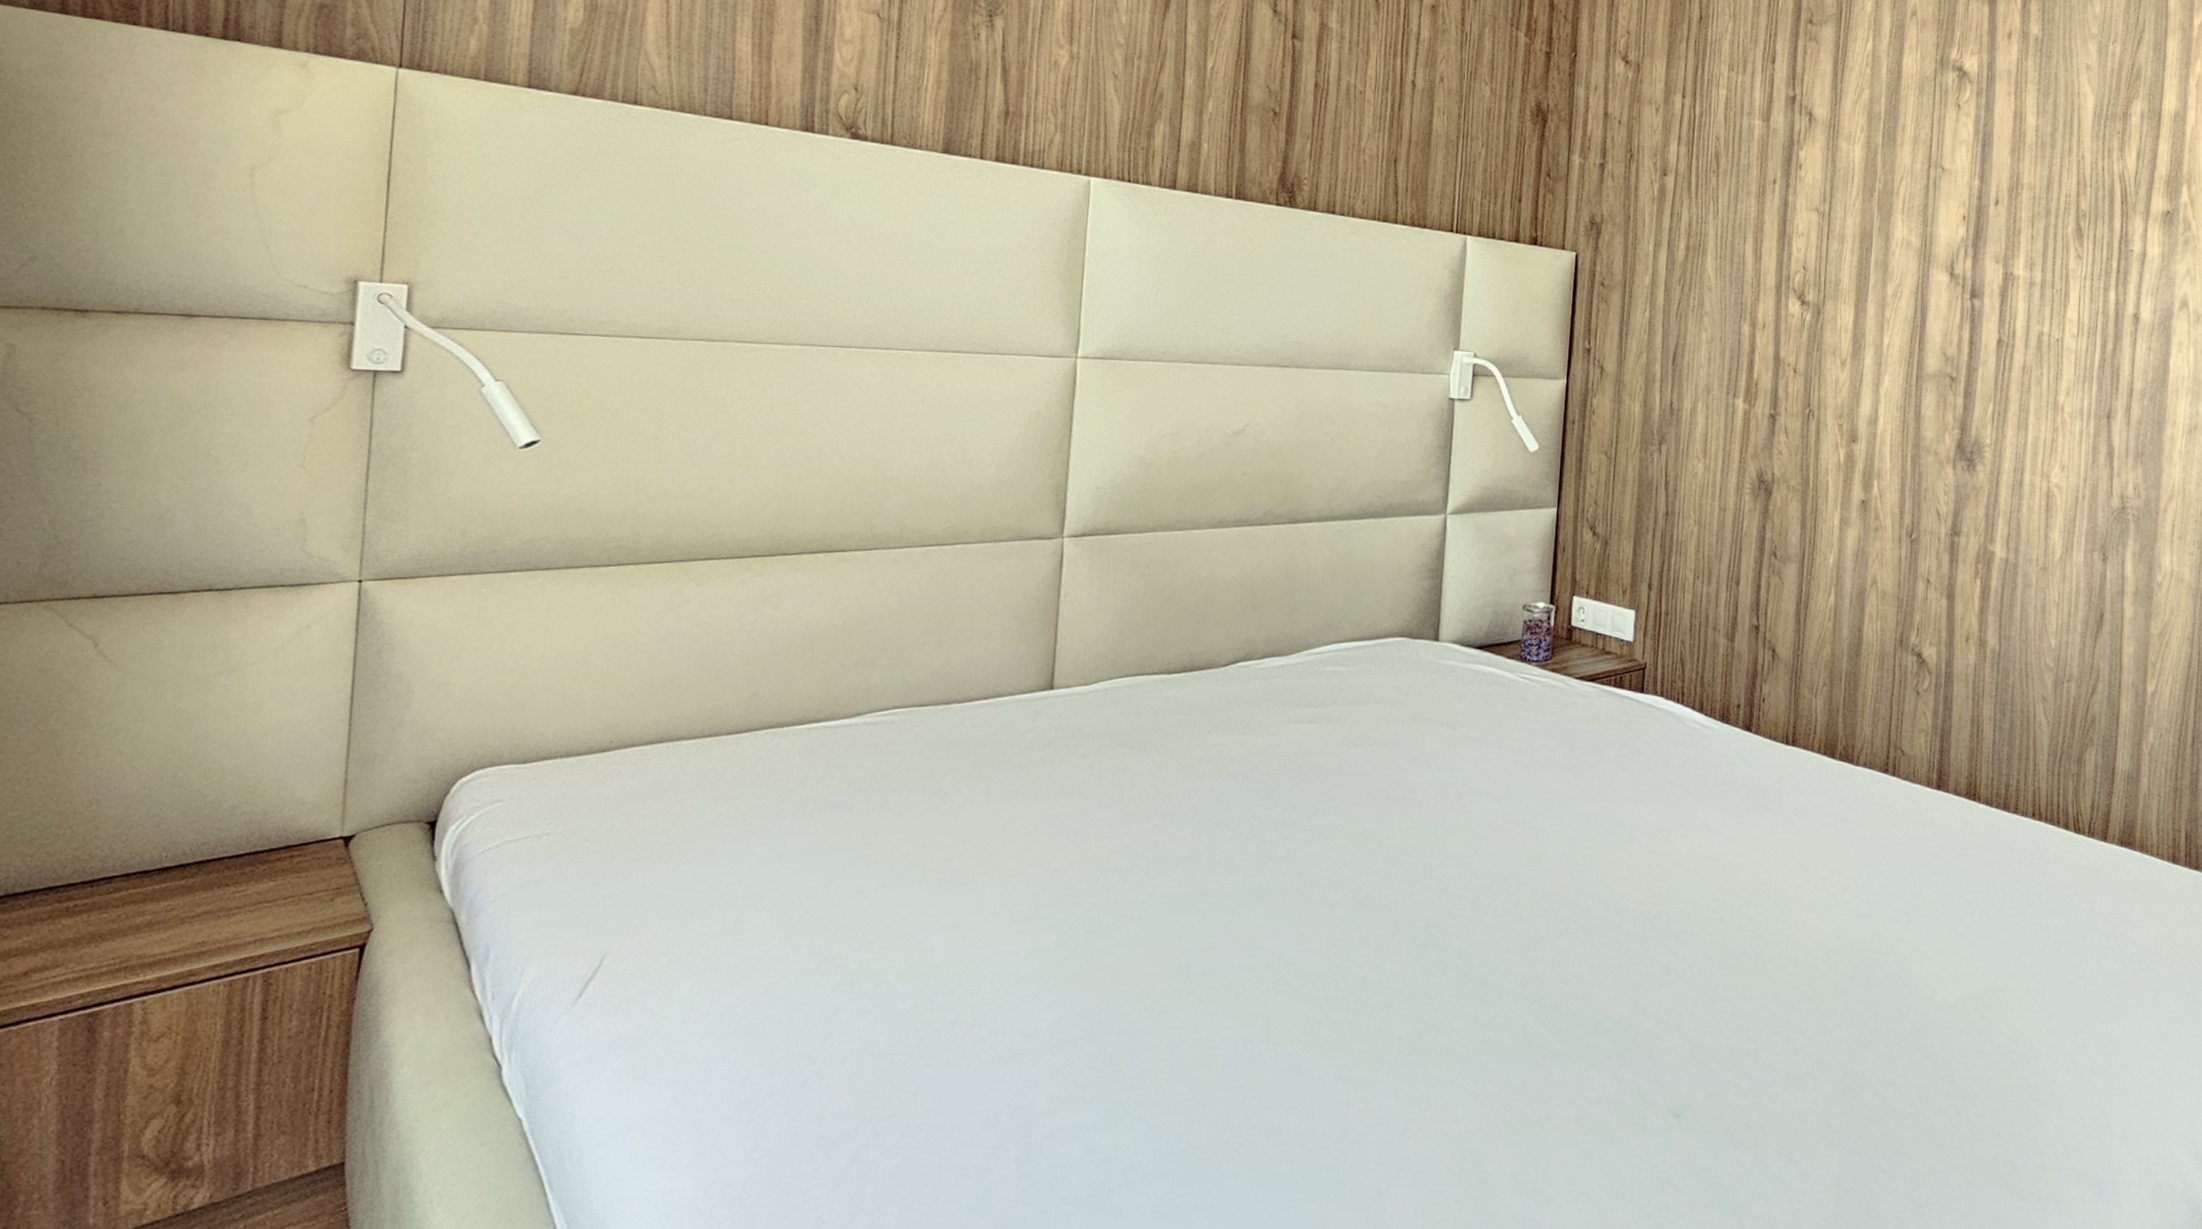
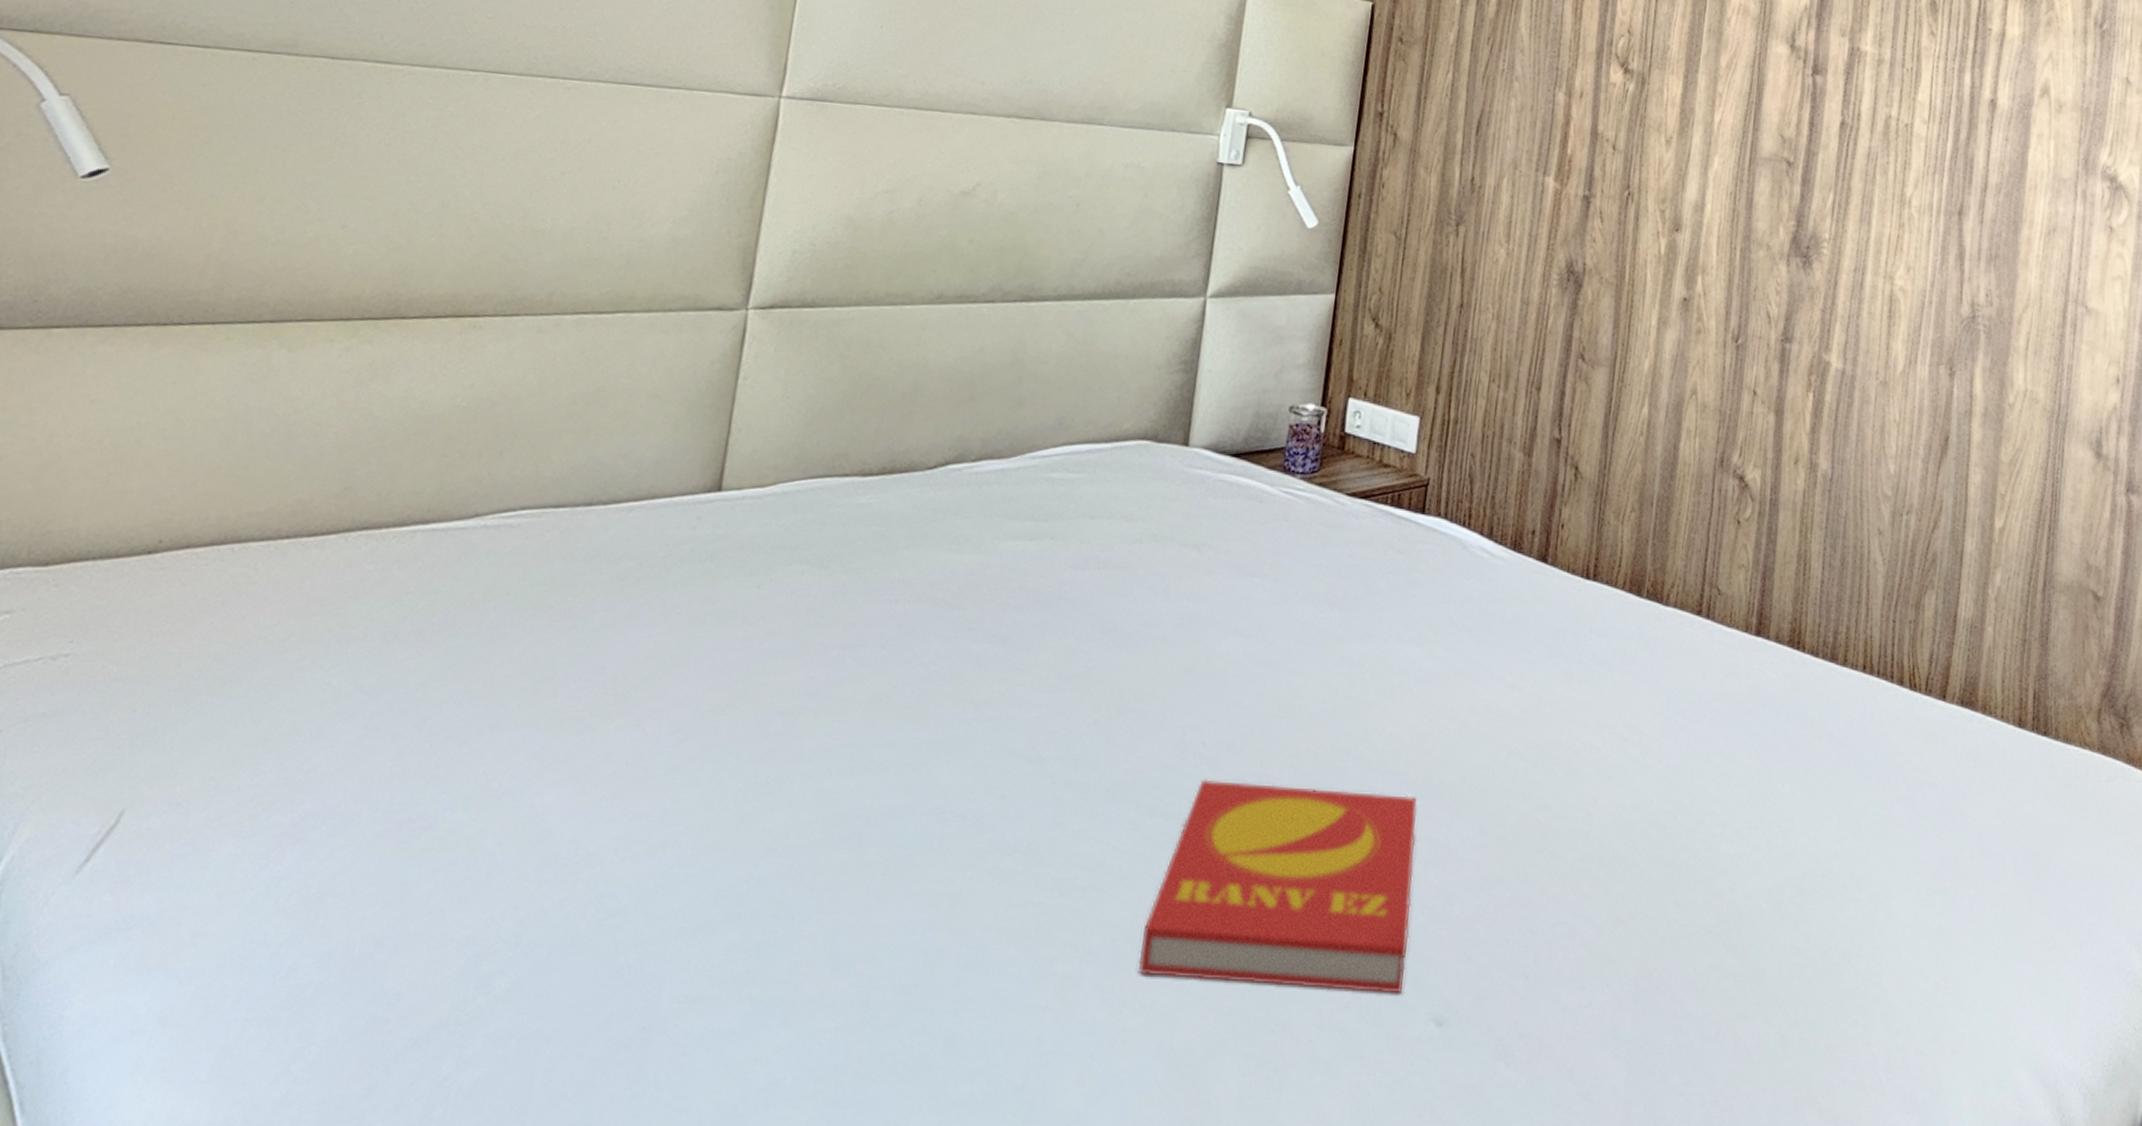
book: none [1422,918,1650,1092] -> present [1137,779,1418,994]

